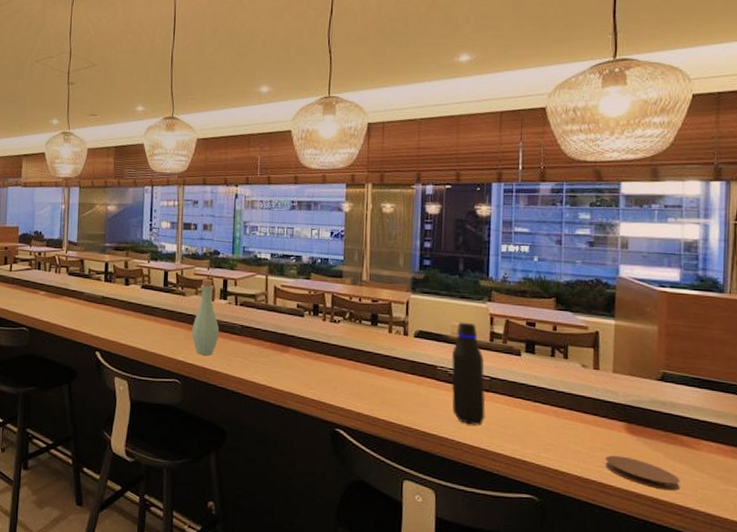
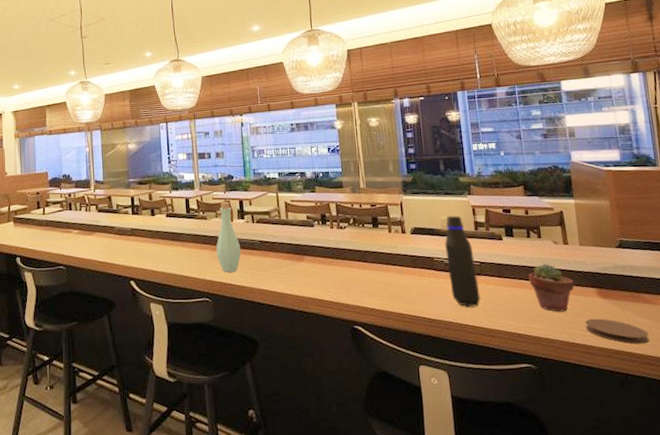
potted succulent: none [545,388,599,444] -> present [528,264,574,312]

